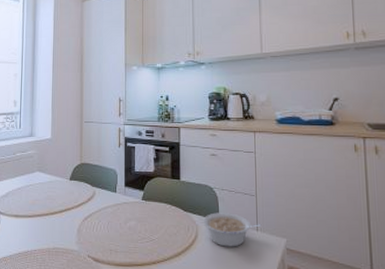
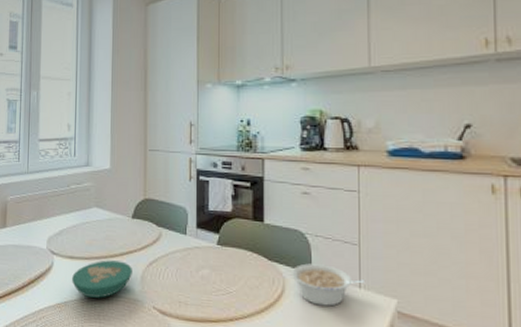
bowl: none [17,217,70,250] -> present [72,260,132,298]

